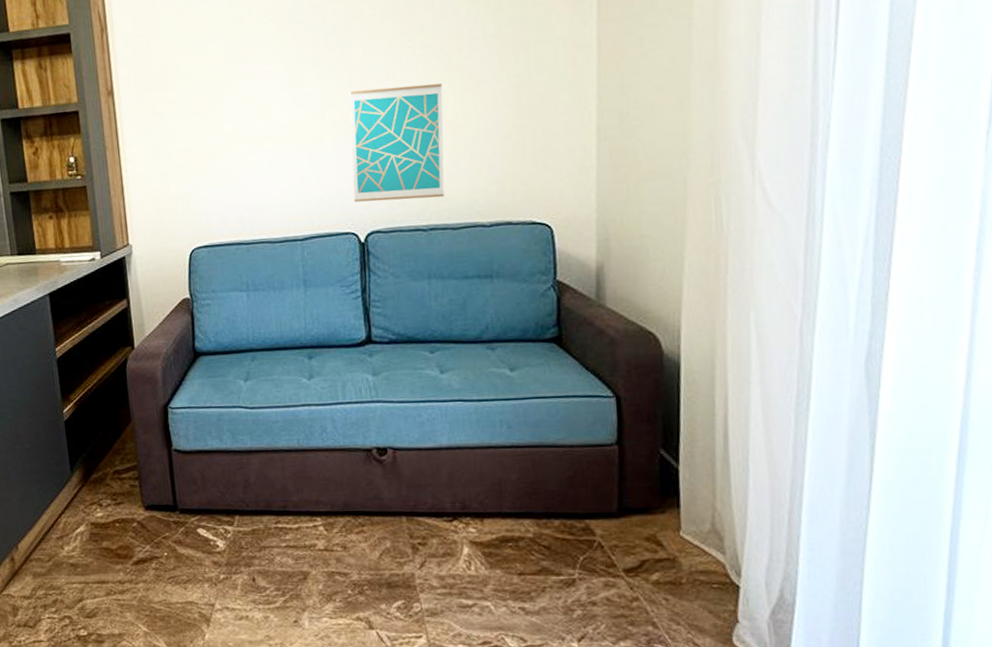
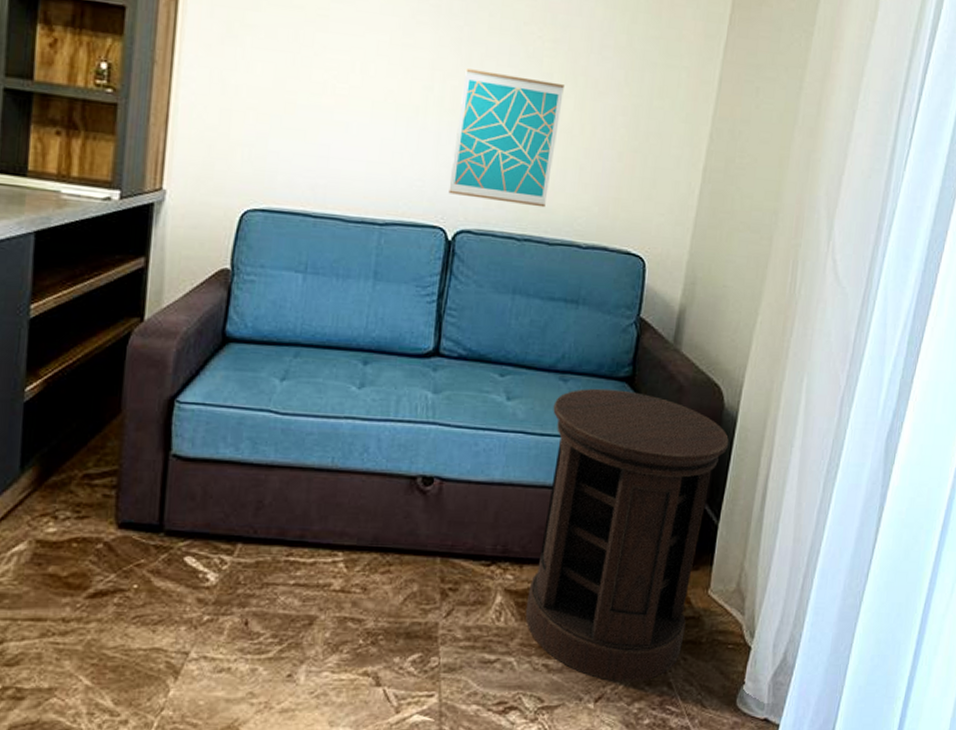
side table: none [485,350,676,622] -> present [525,388,729,681]

